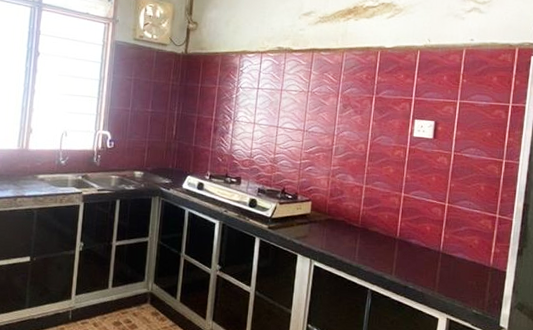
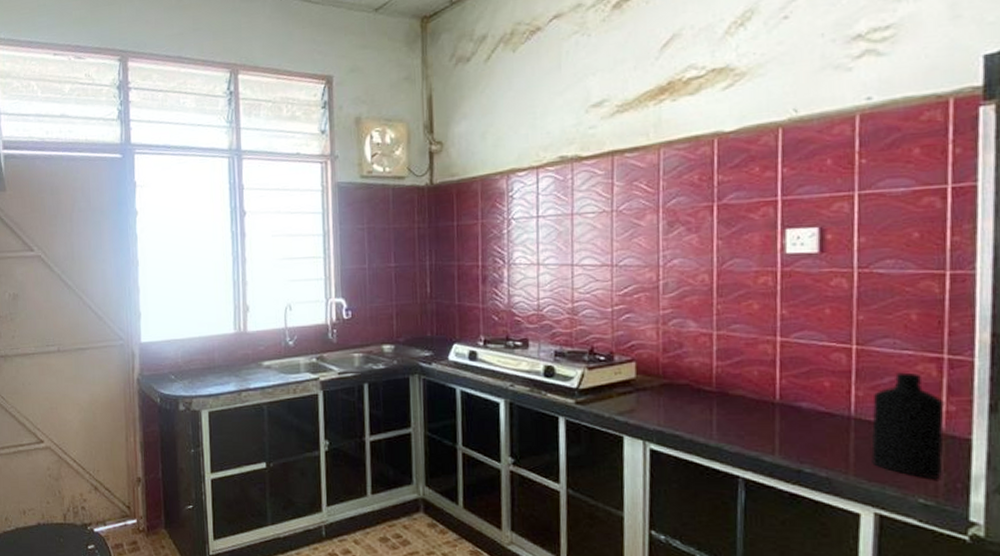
bottle: none [449,224,494,297] -> present [871,372,945,479]

